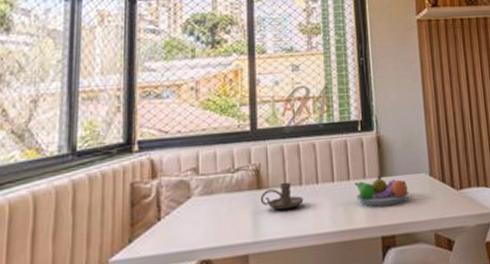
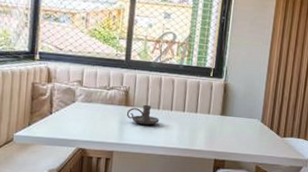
fruit bowl: present [354,175,410,207] -> none [200,113,242,138]

